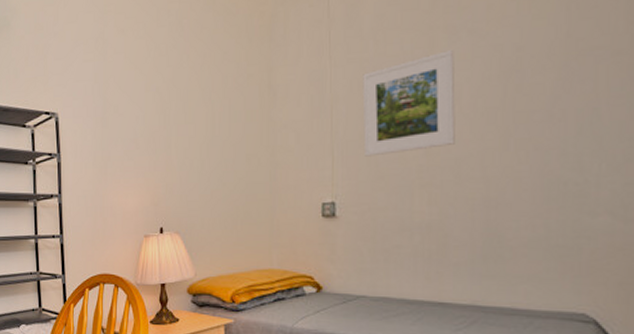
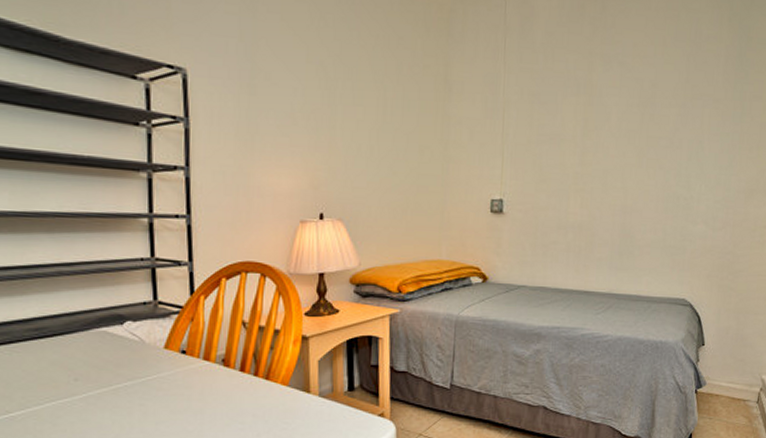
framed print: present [362,49,456,157] -> none [530,75,608,161]

